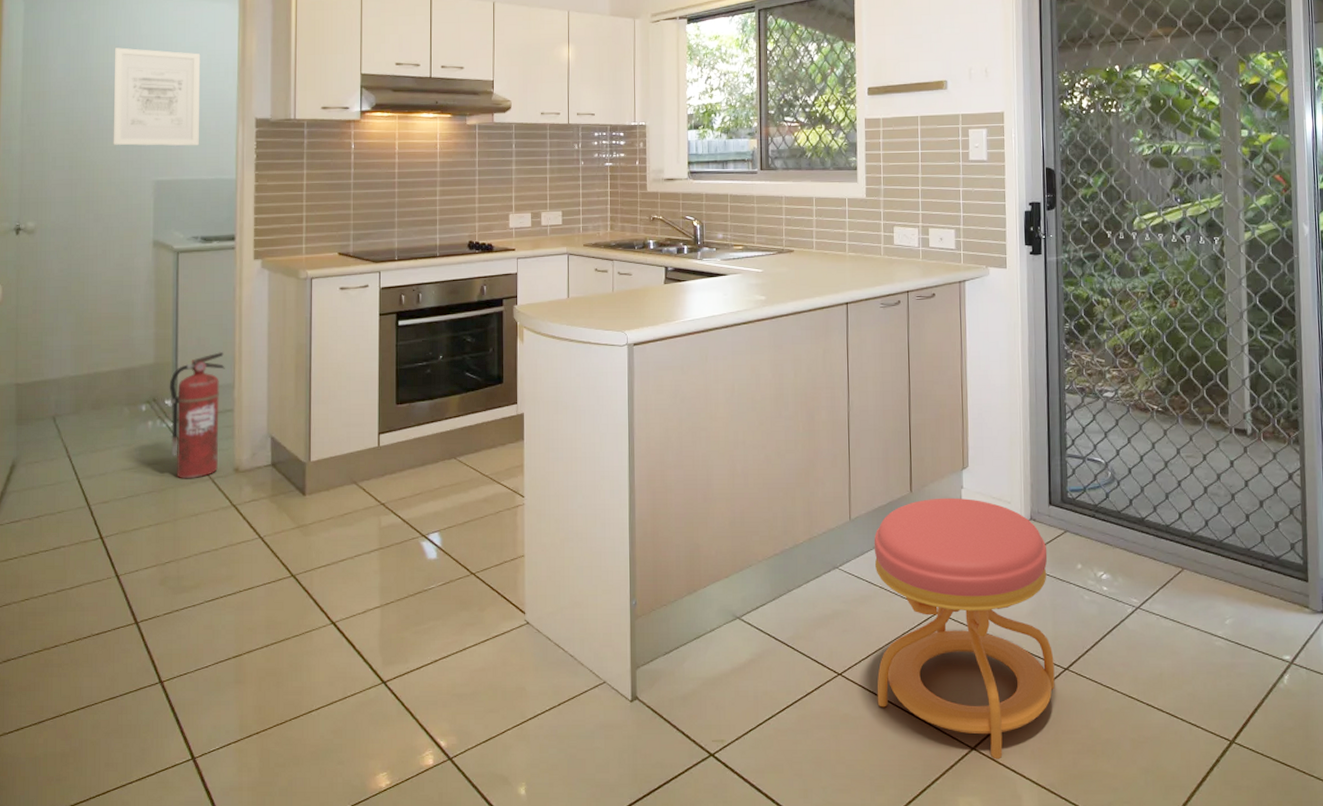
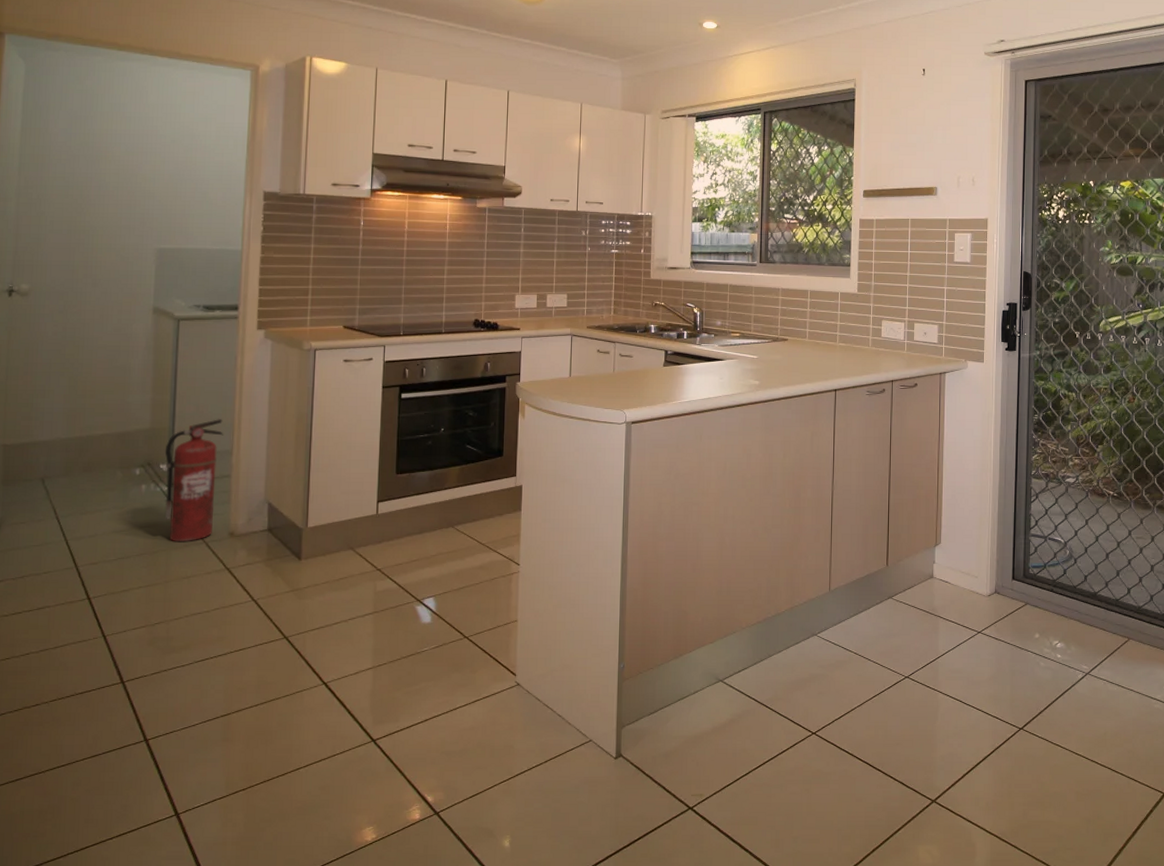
wall art: present [113,47,201,146] -> none [114,115,209,216]
stool: present [874,497,1055,760] -> none [847,571,1010,811]

